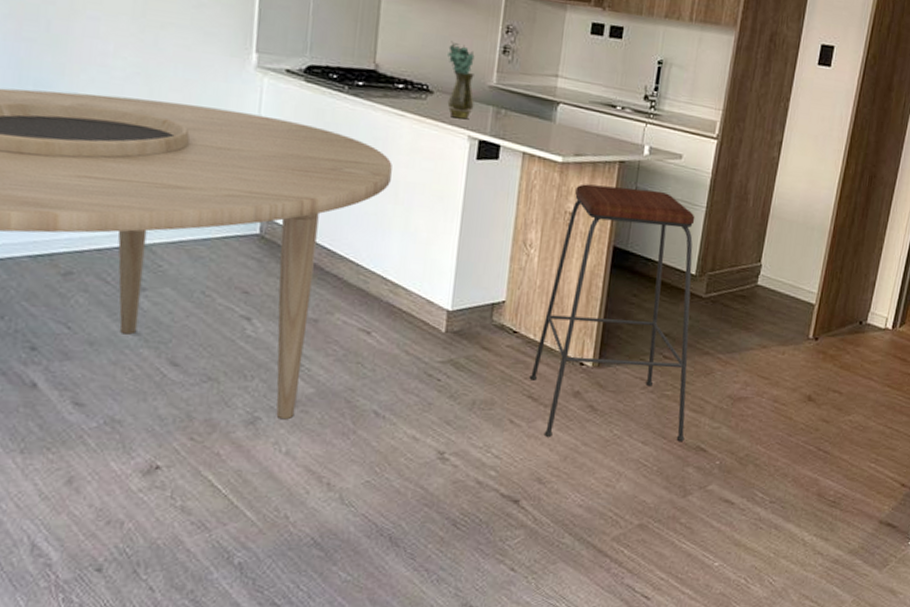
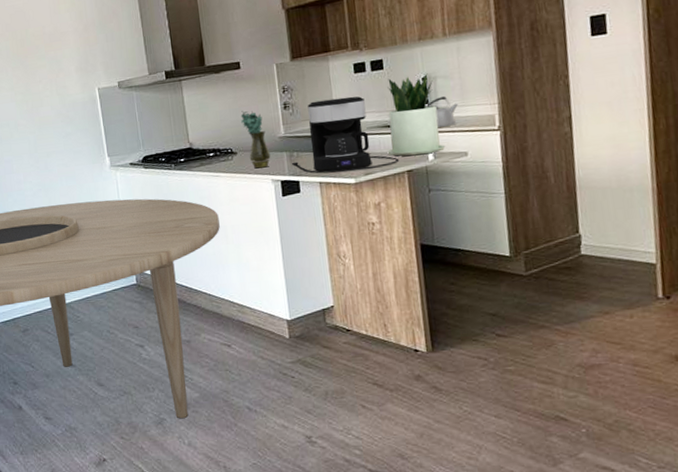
coffee maker: none [495,53,614,151] -> present [291,96,400,174]
bar stool: present [529,184,695,441] -> none [370,188,540,418]
planter: none [604,51,670,149] -> present [387,73,446,157]
kettle: none [655,87,687,123] -> present [426,96,459,127]

